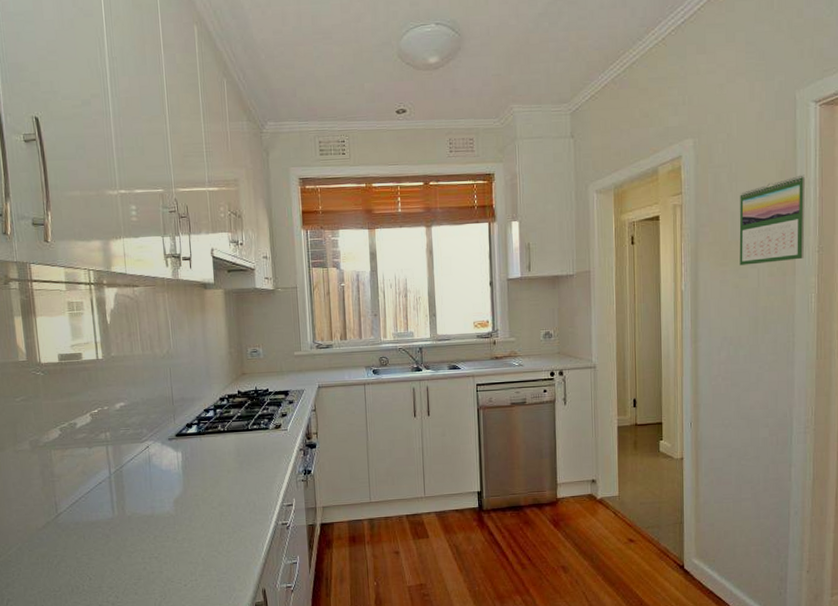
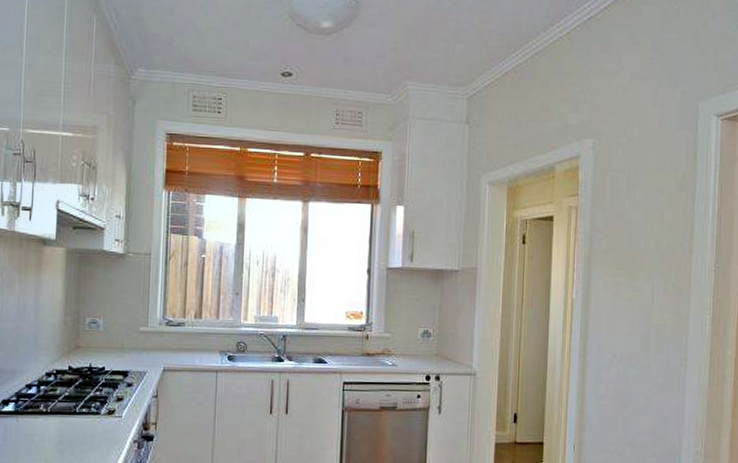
calendar: present [739,174,805,266] -> none [634,189,704,279]

